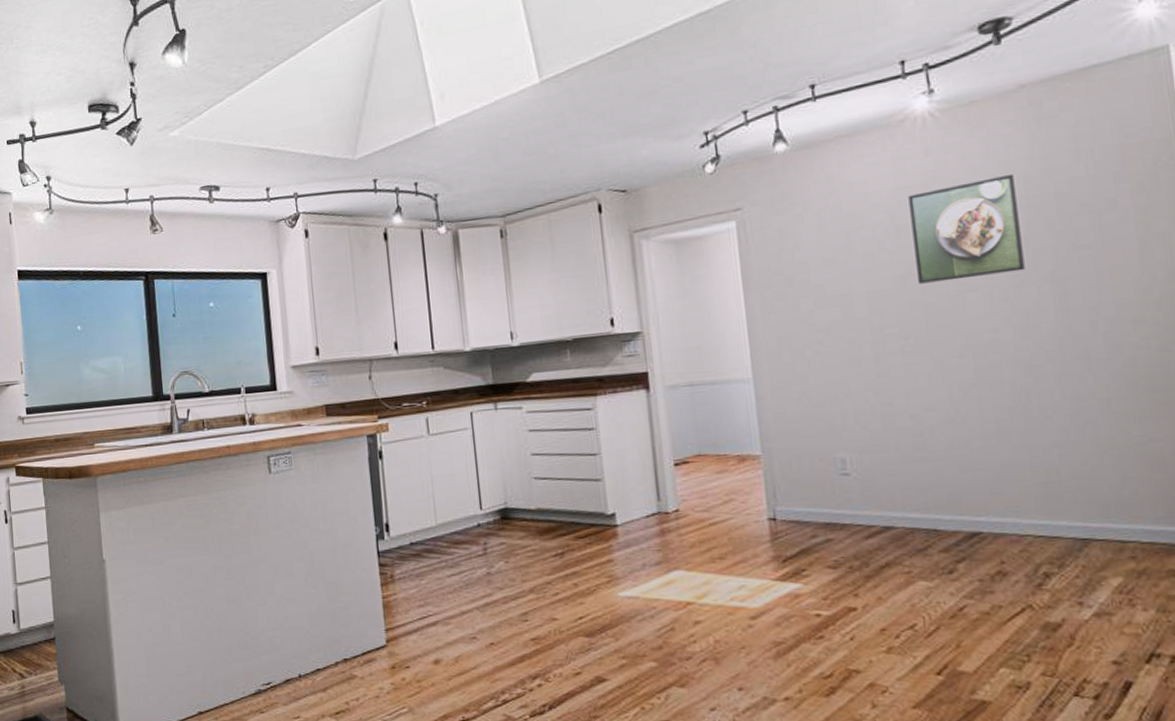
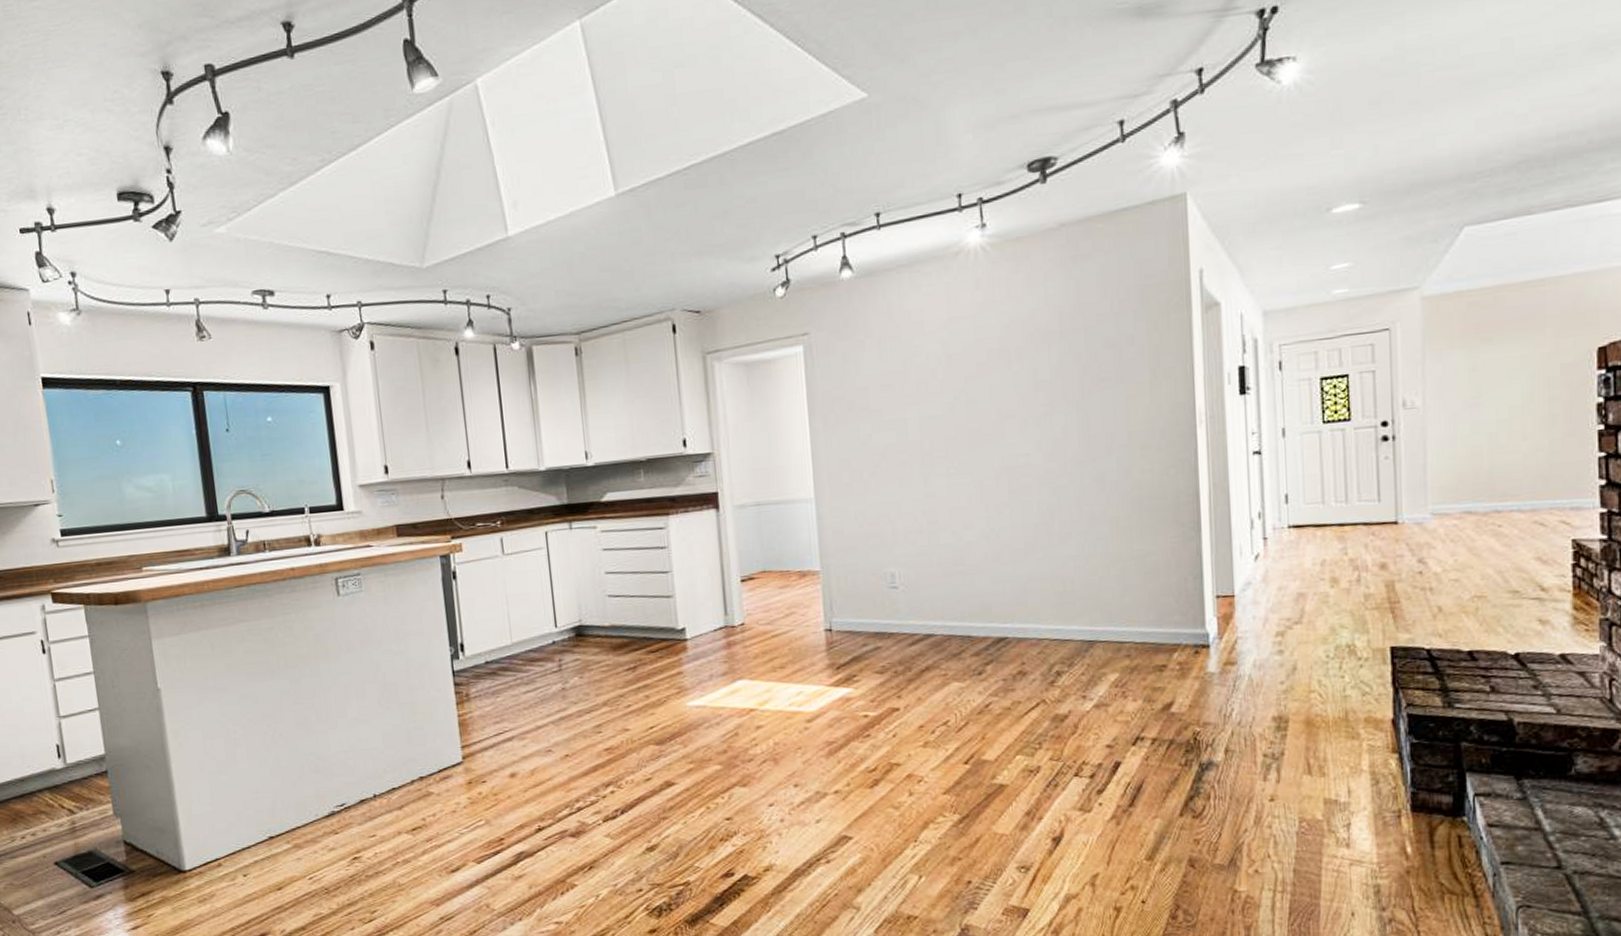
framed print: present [908,173,1025,284] -> none [959,308,1056,410]

